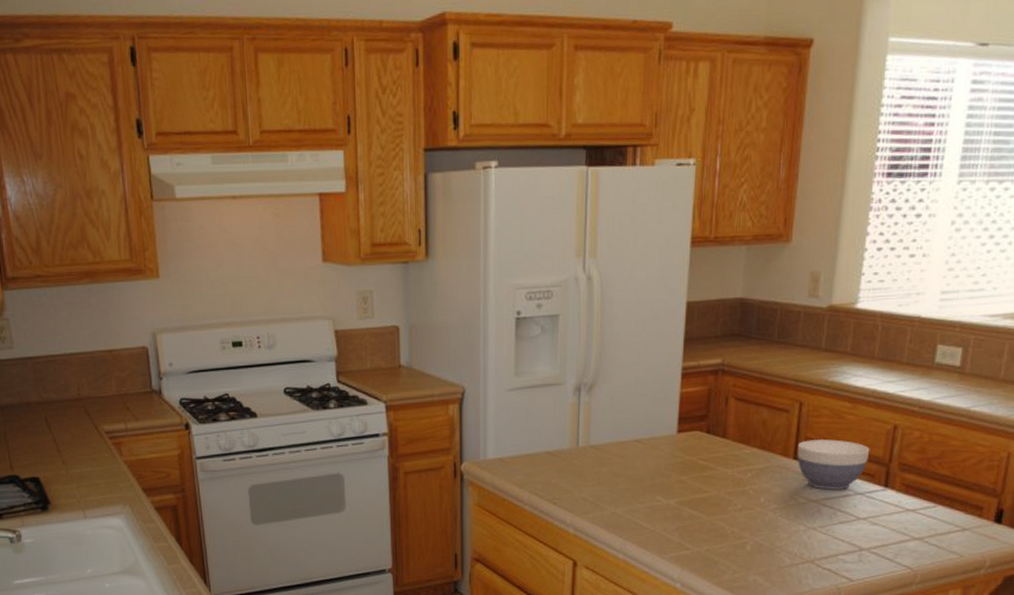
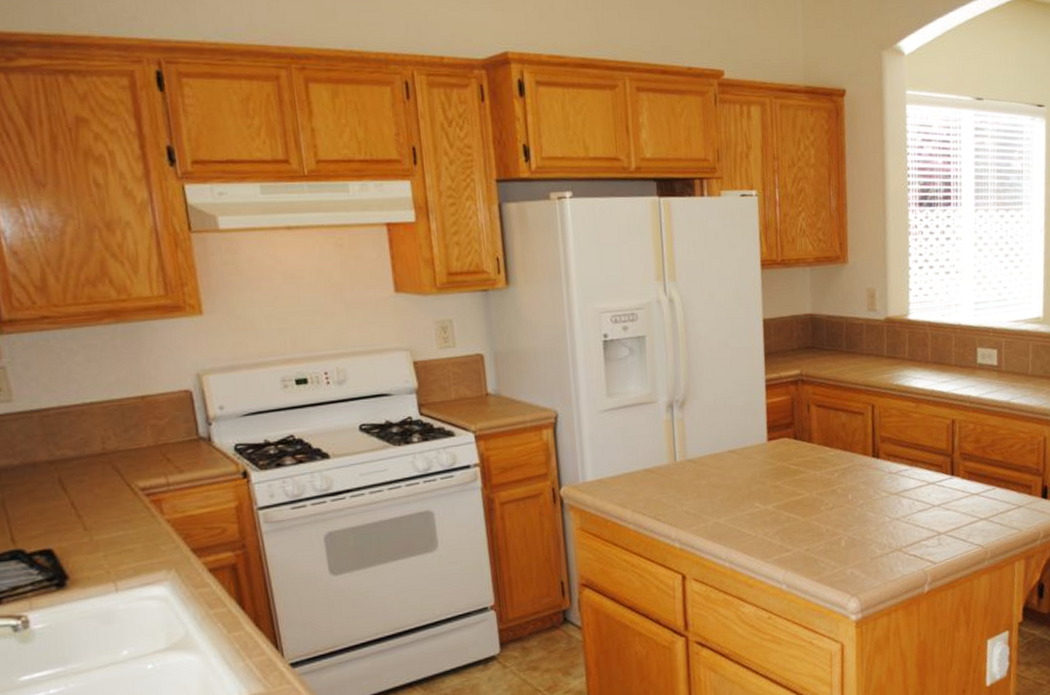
bowl: present [797,439,870,490] -> none [874,436,936,483]

